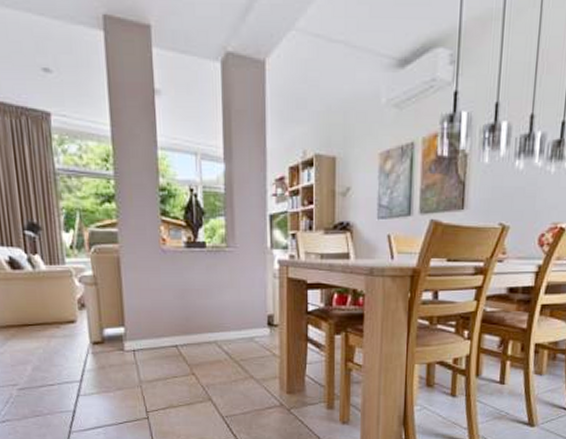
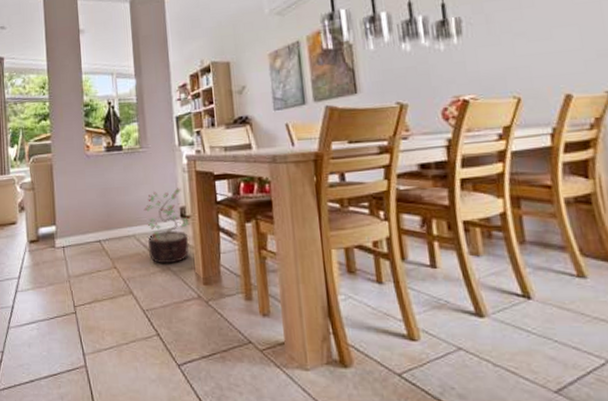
decorative plant: none [227,294,277,372] -> present [143,188,190,264]

